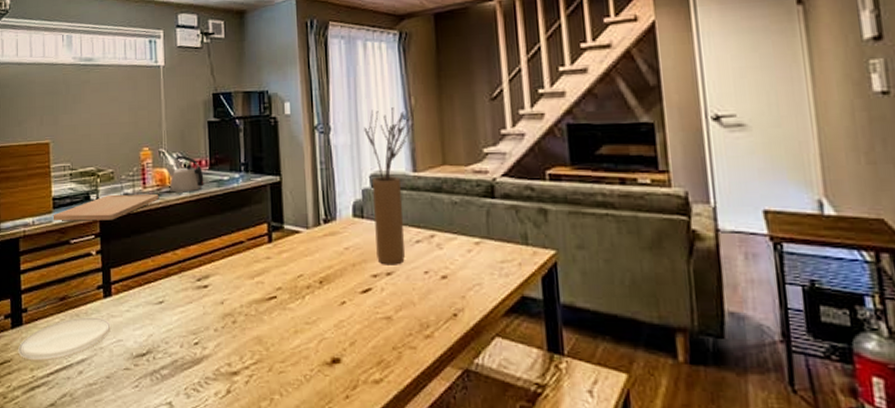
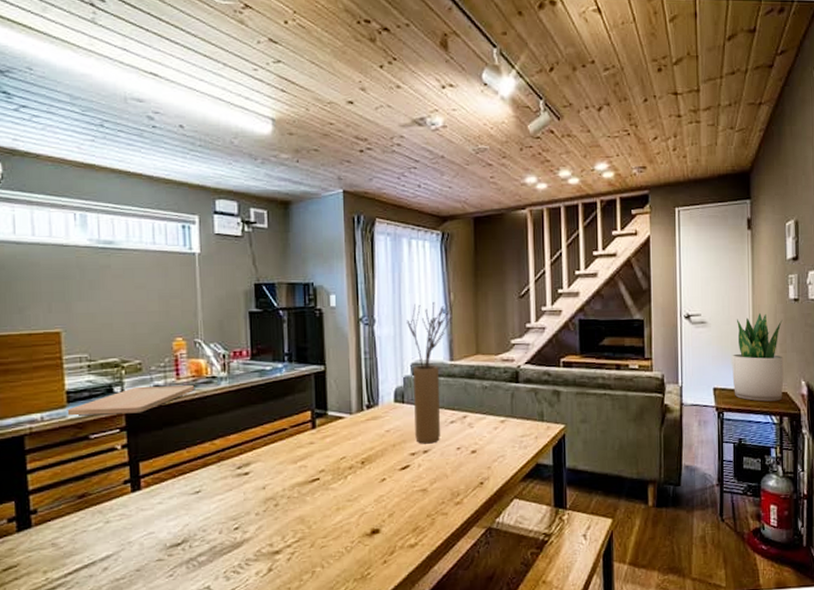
plate: present [18,317,111,361] -> none [27,511,140,563]
kettle: present [165,155,204,194] -> none [201,345,245,385]
planter: none [788,112,877,231] -> present [732,313,784,402]

